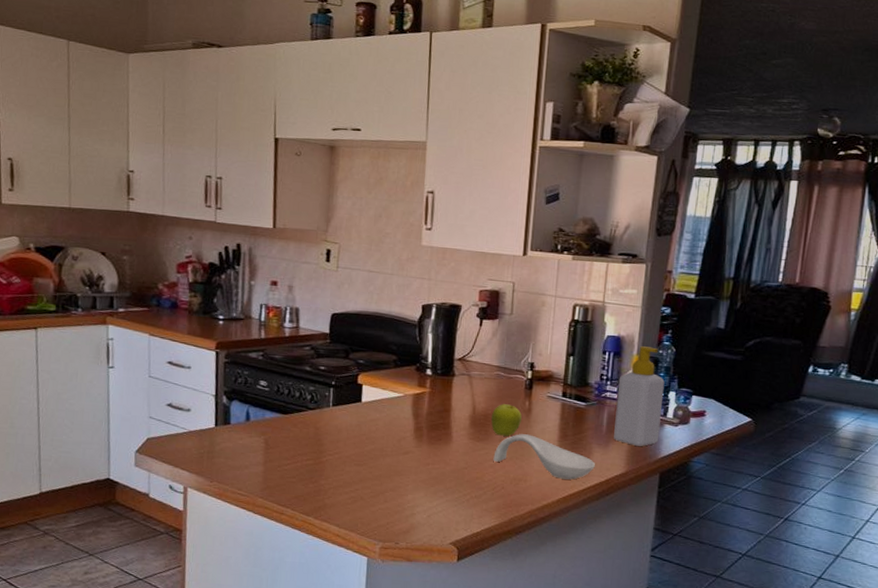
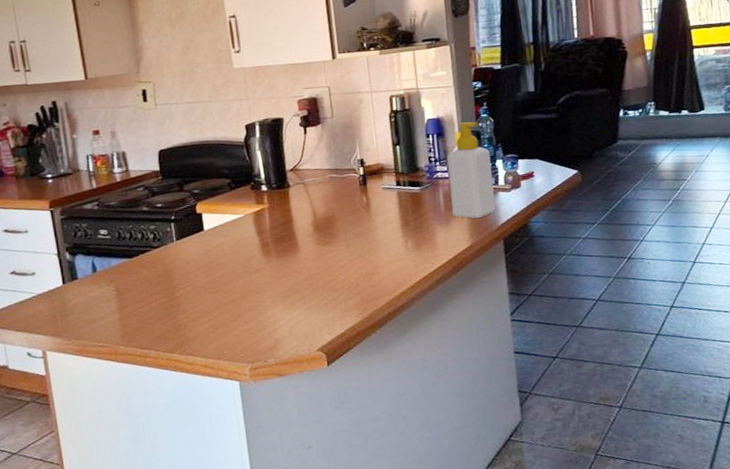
fruit: present [491,404,522,436] -> none [333,203,363,236]
spoon rest: present [493,434,595,480] -> none [342,228,441,265]

